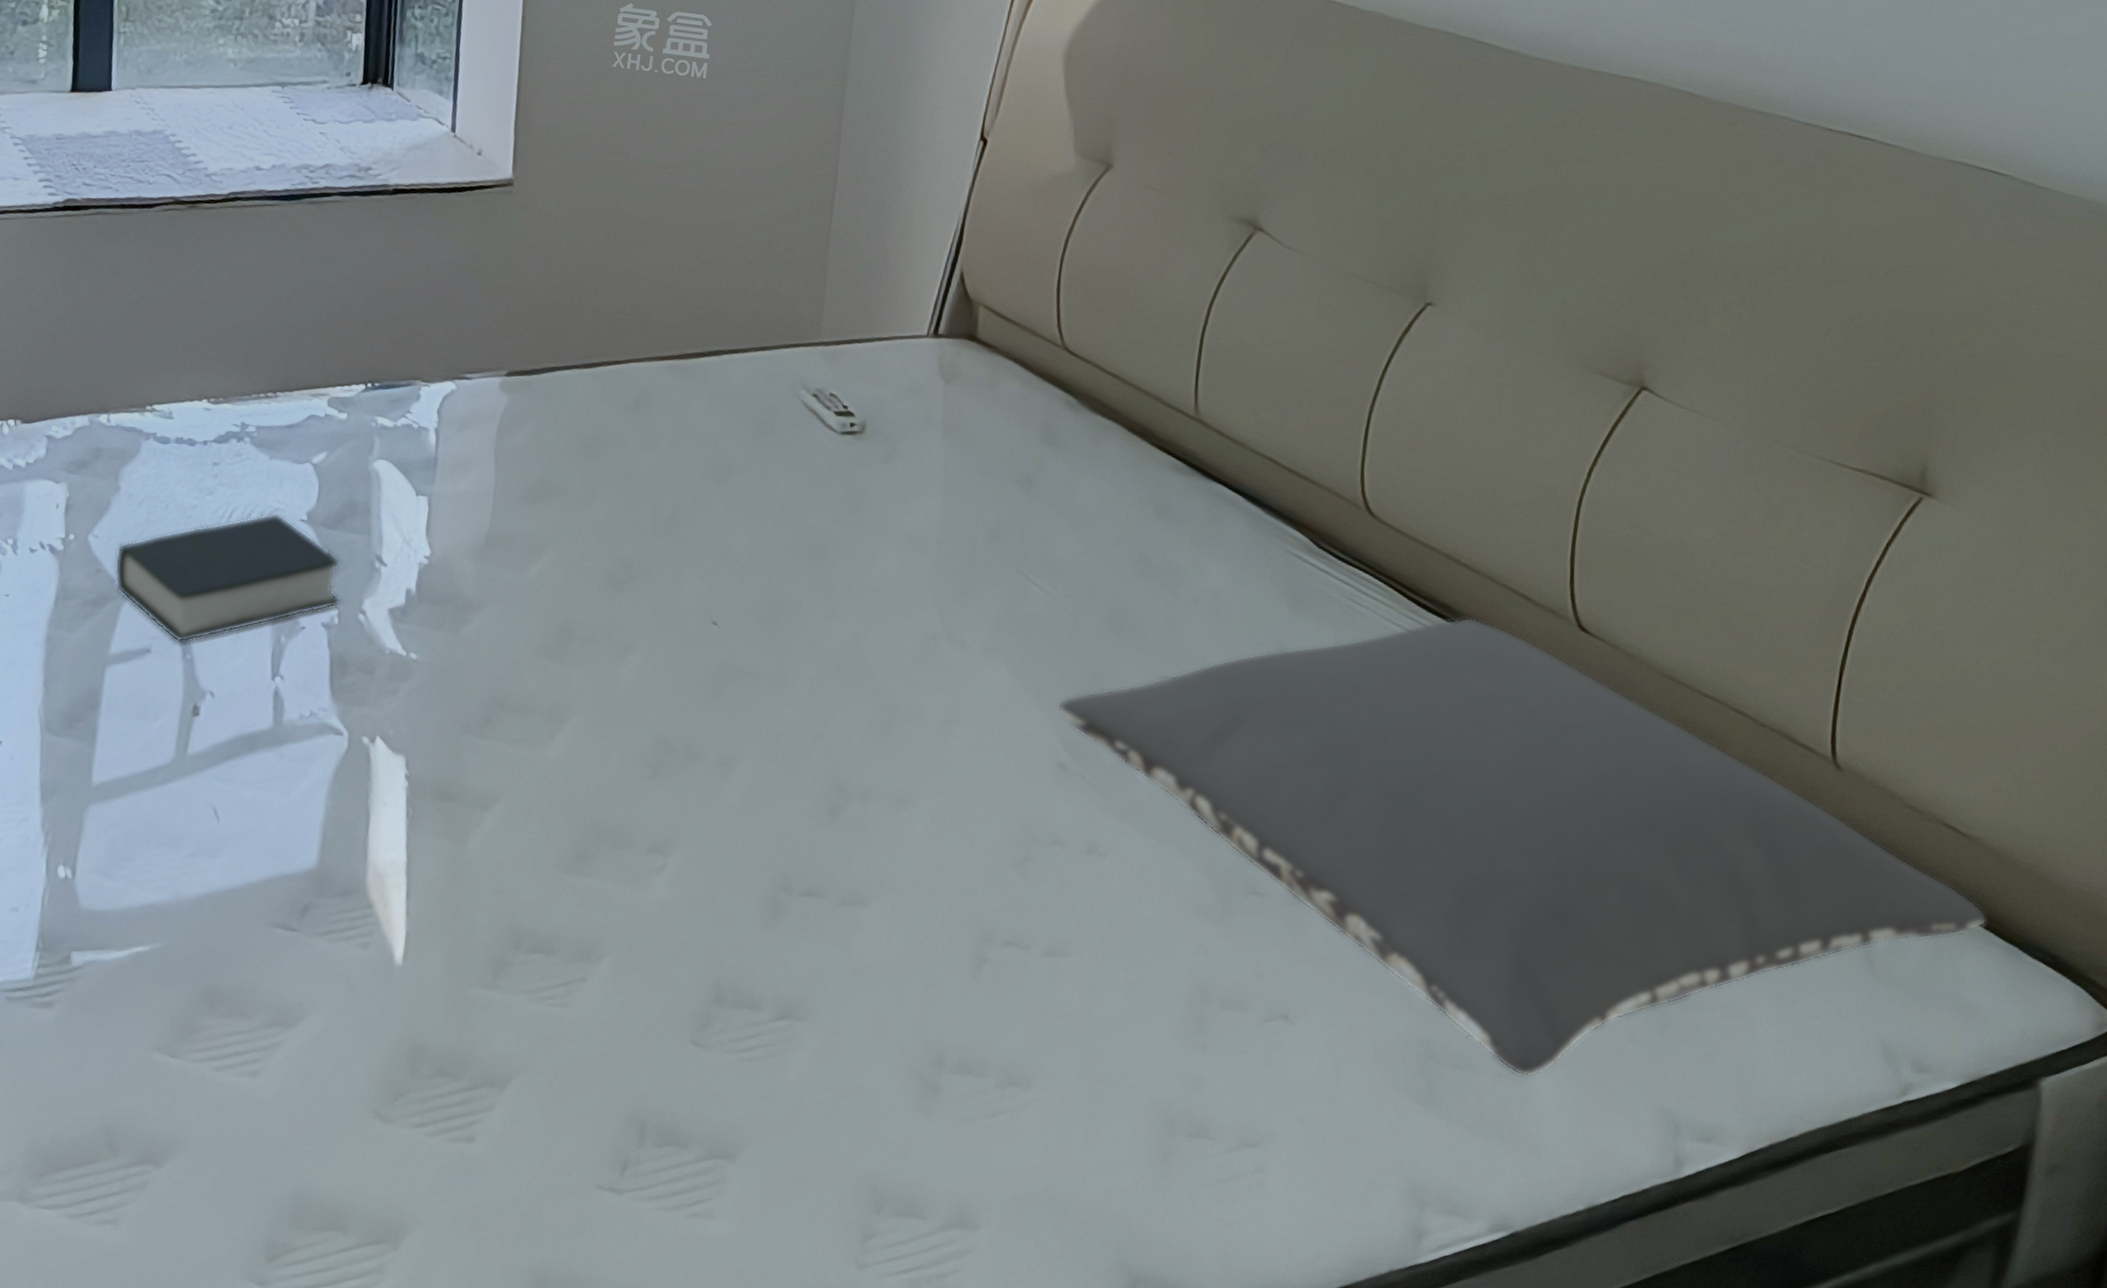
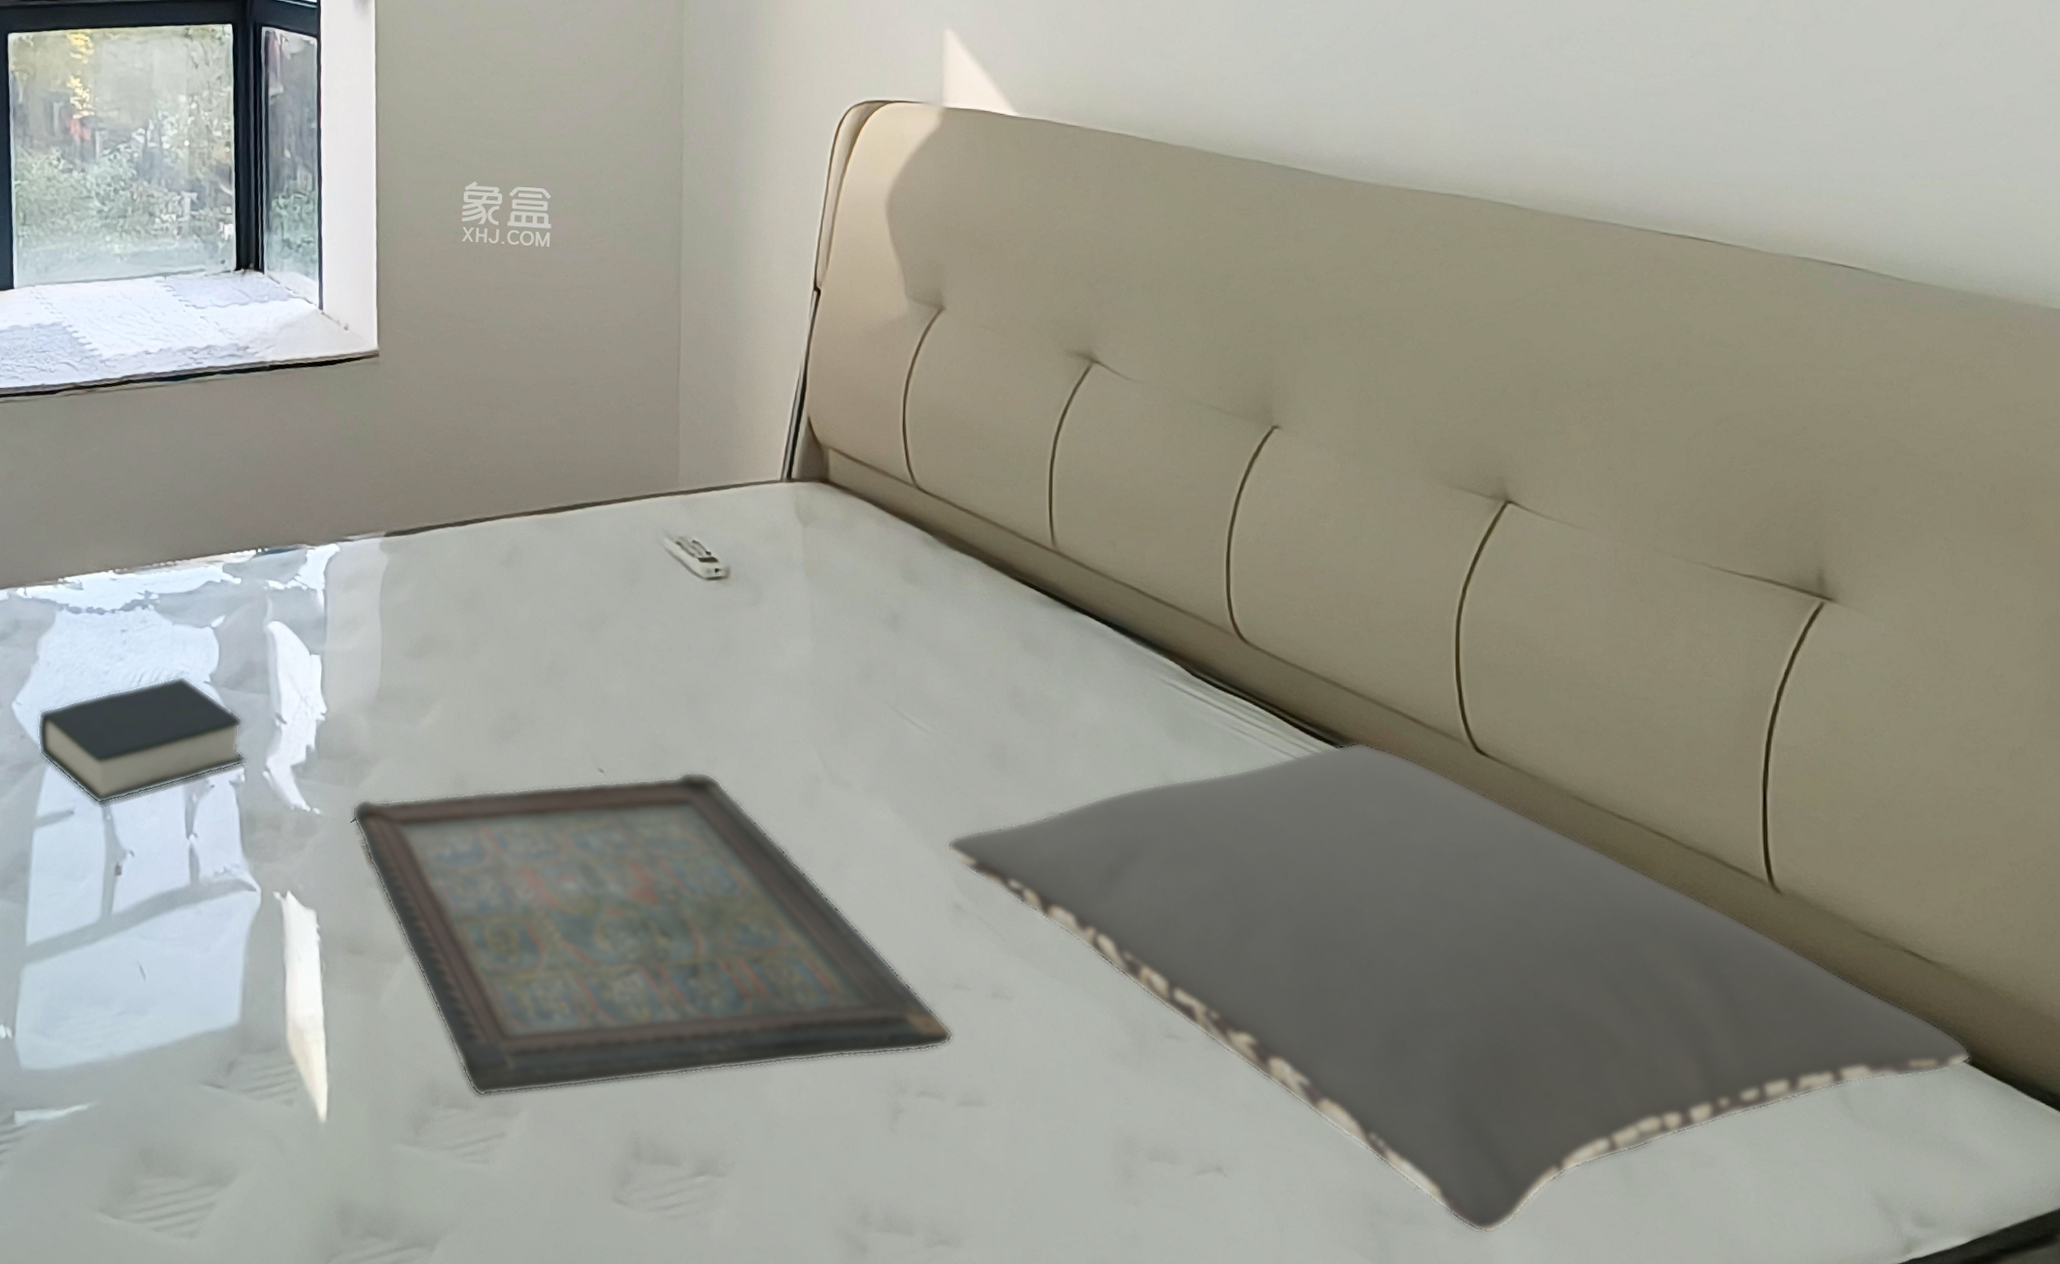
serving tray: none [450,626,1044,942] -> present [351,771,953,1097]

